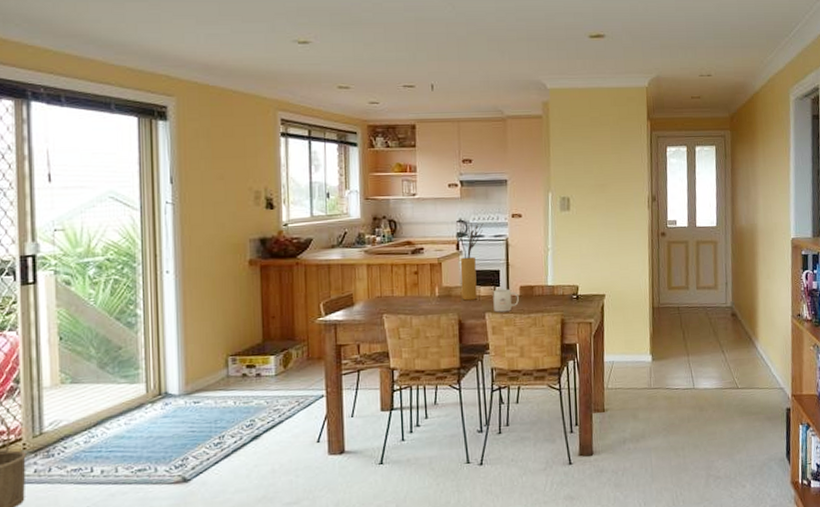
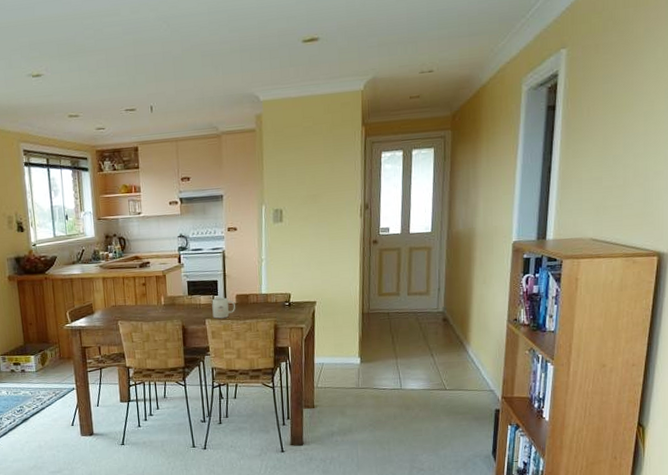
vase: present [457,223,484,301] -> none [178,237,202,309]

